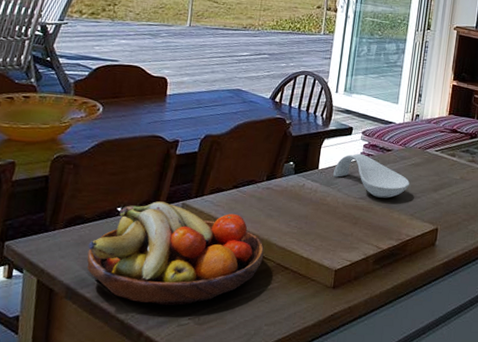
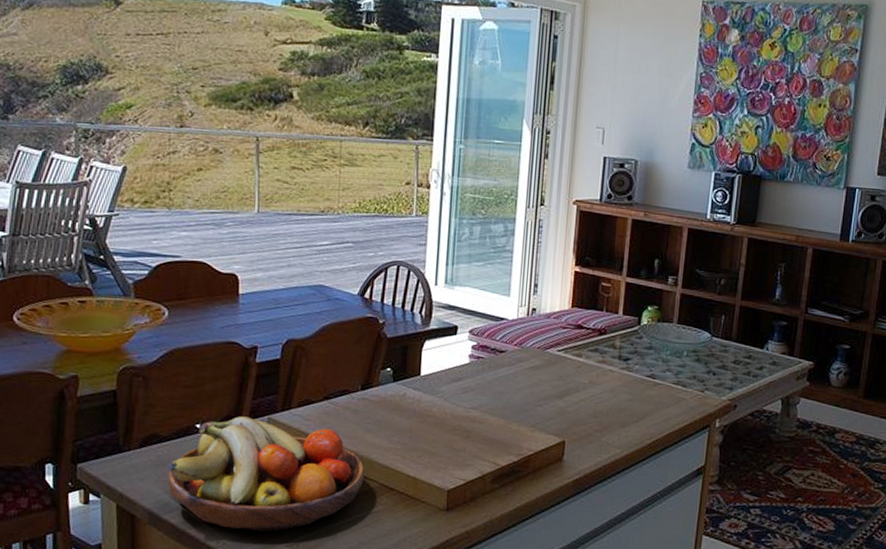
spoon rest: present [333,153,410,198] -> none [438,356,529,408]

